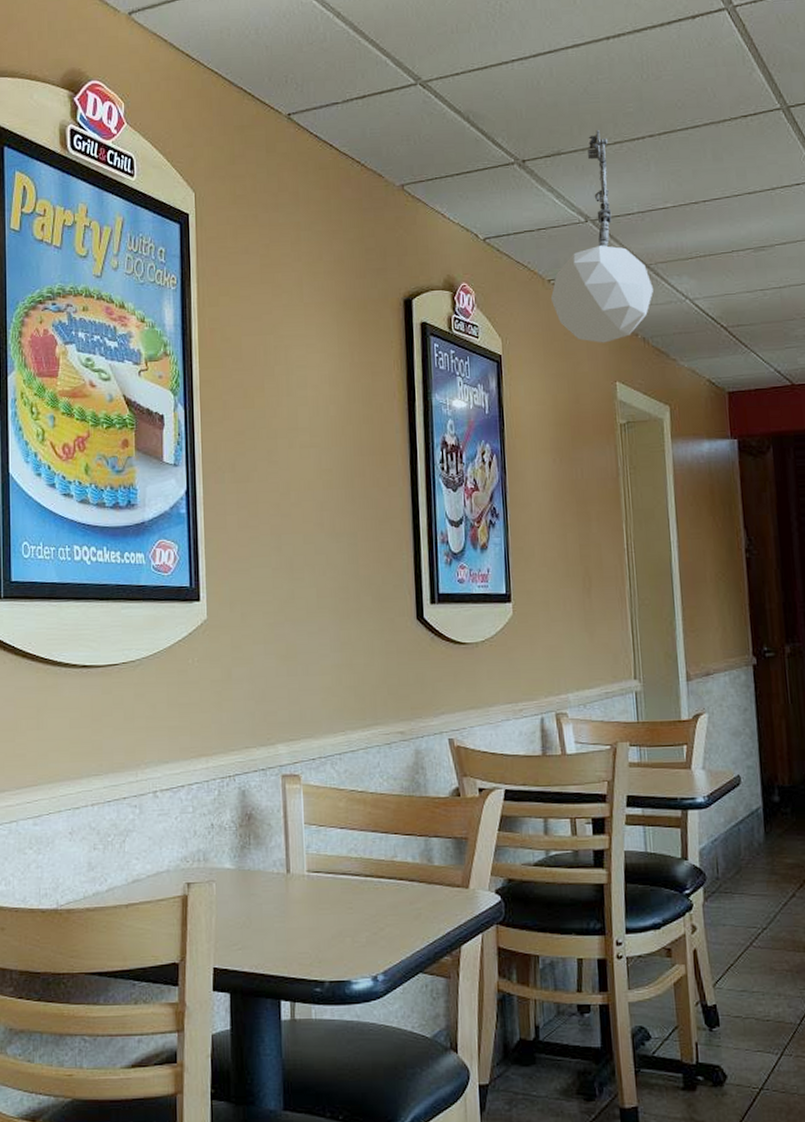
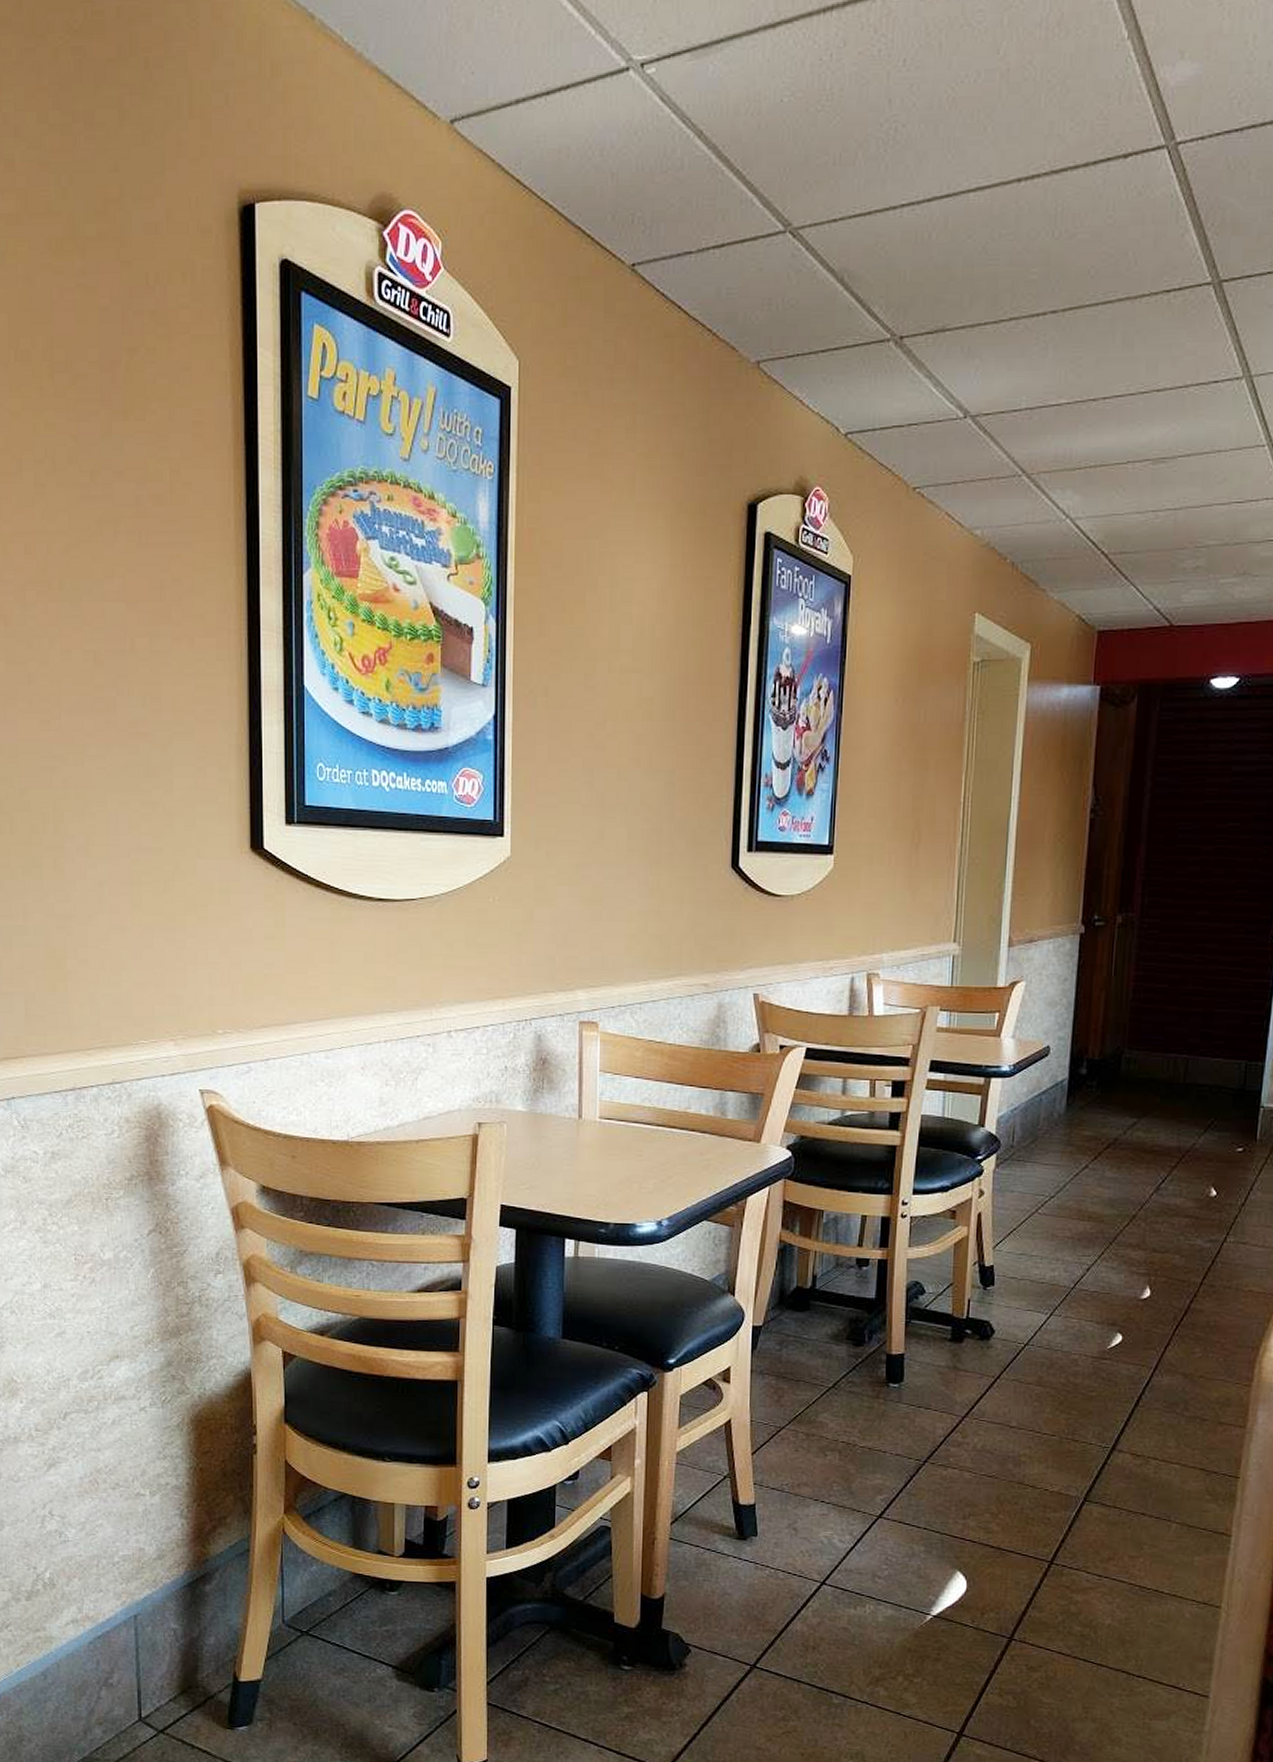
pendant light: present [550,129,653,343] -> none [913,300,1031,567]

